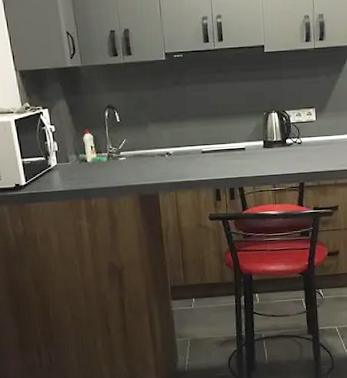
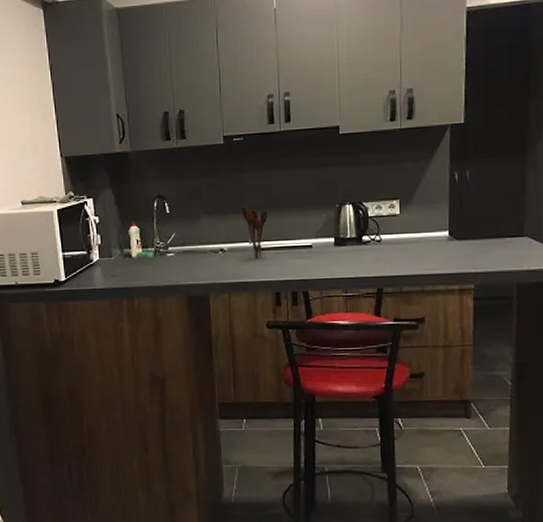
utensil holder: none [184,114,207,160] -> present [241,205,268,258]

